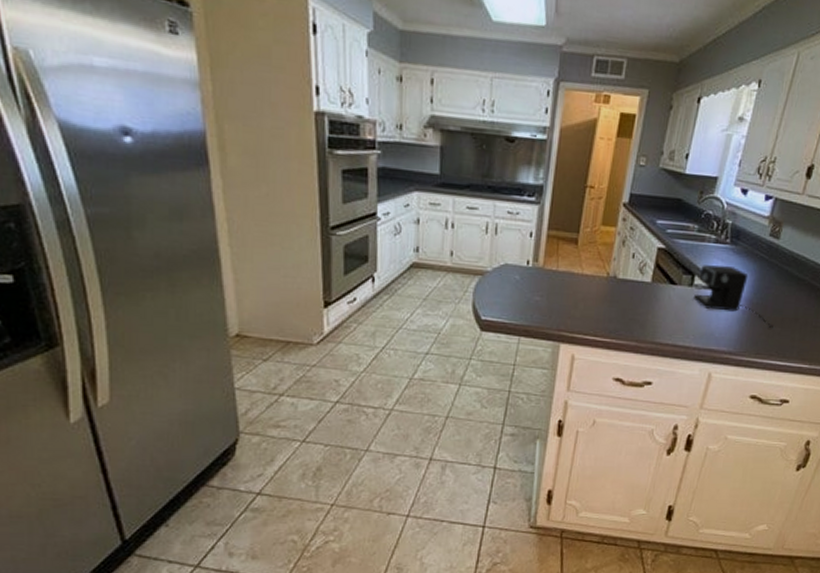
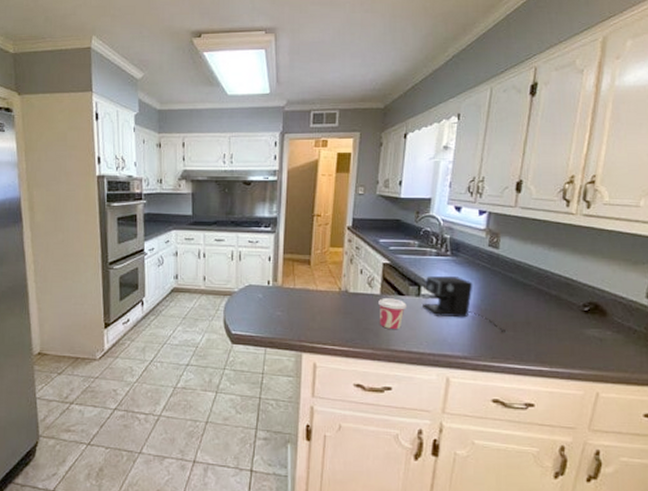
cup: none [647,286,678,322] -> present [378,298,407,330]

